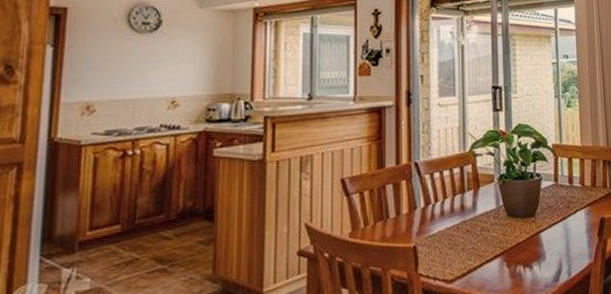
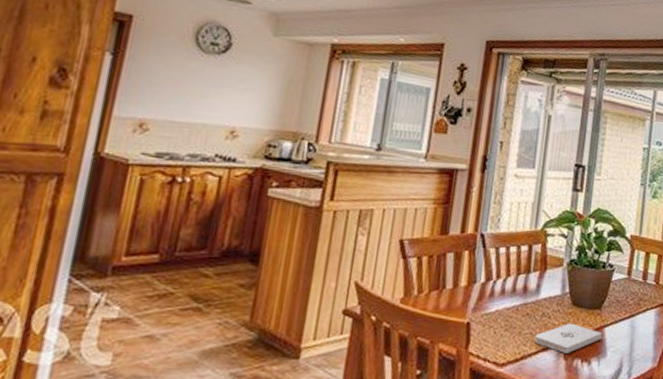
notepad: none [478,233,540,262] -> present [534,323,603,353]

